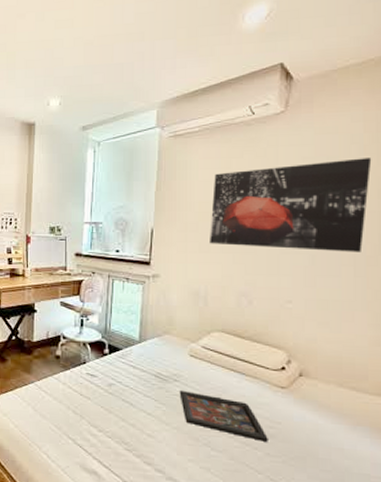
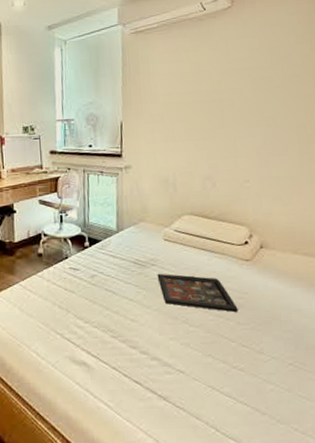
wall art: present [210,158,372,252] -> none [174,46,307,134]

